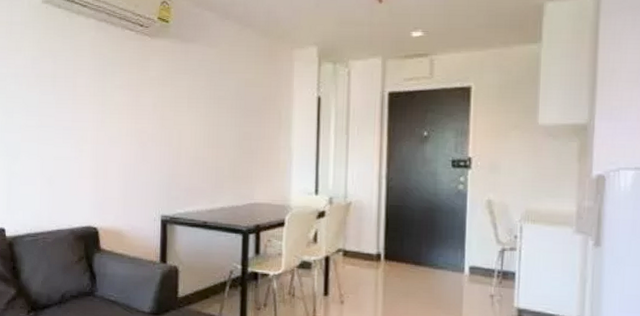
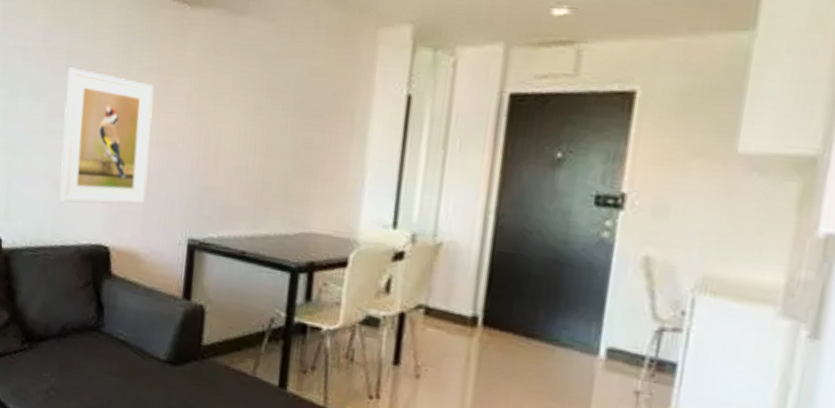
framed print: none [52,88,126,195] -> present [59,67,154,205]

